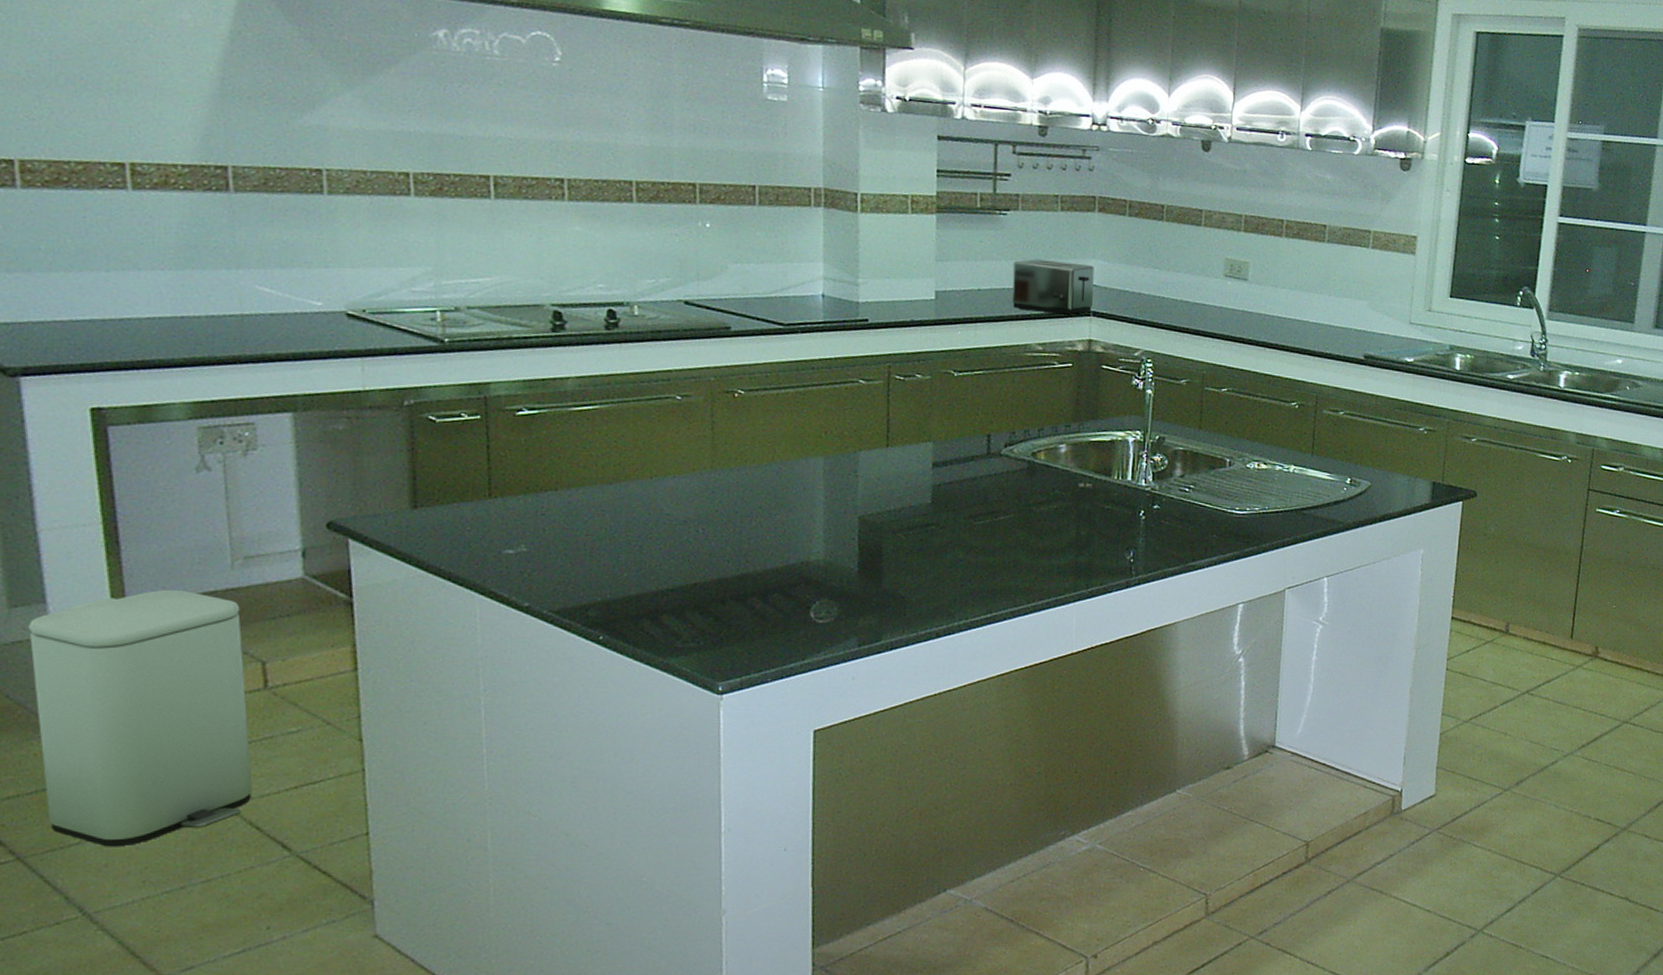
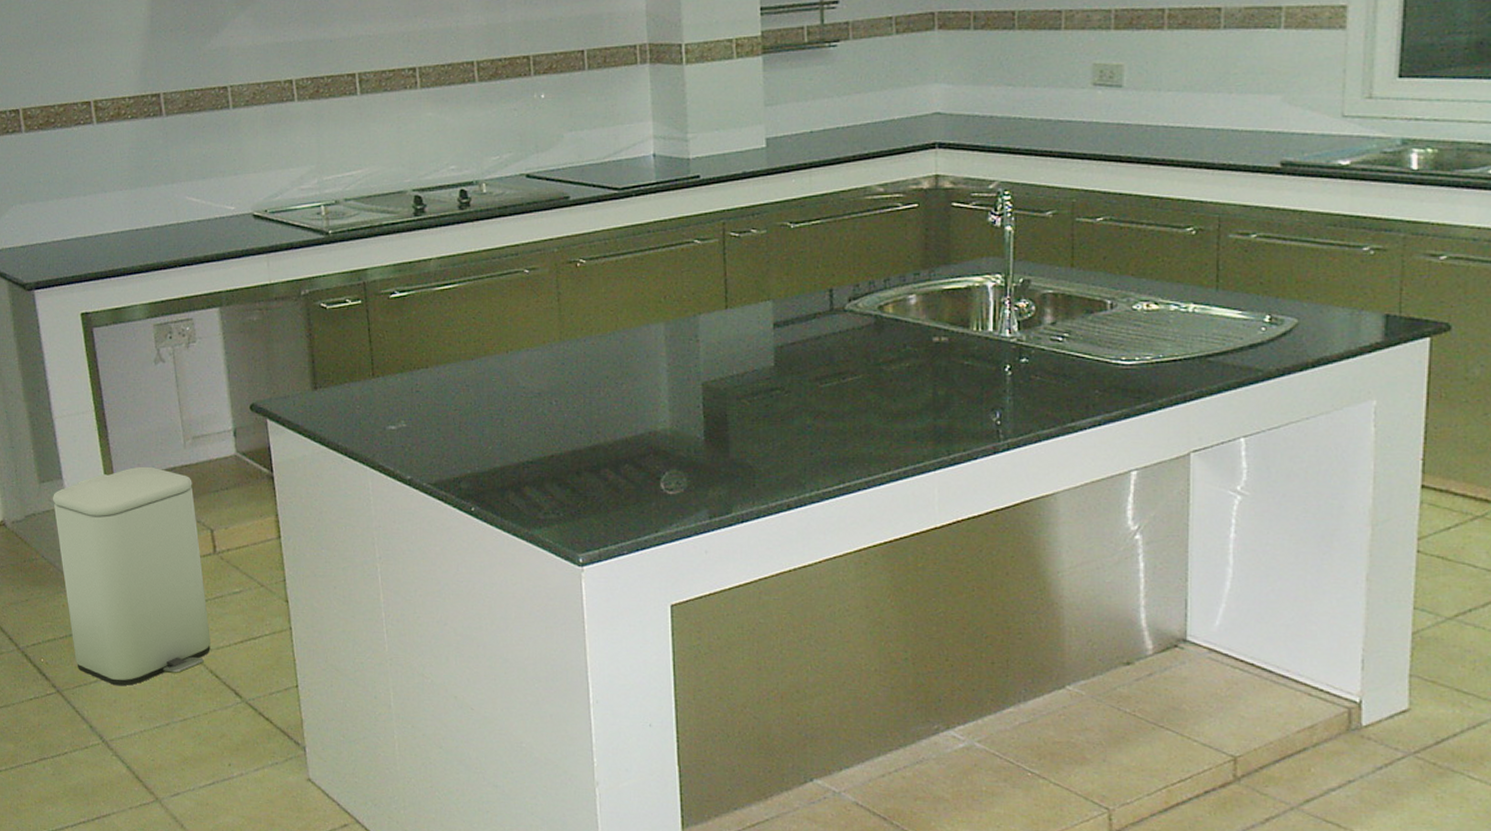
toaster: present [1012,258,1094,315] -> none [846,90,937,150]

